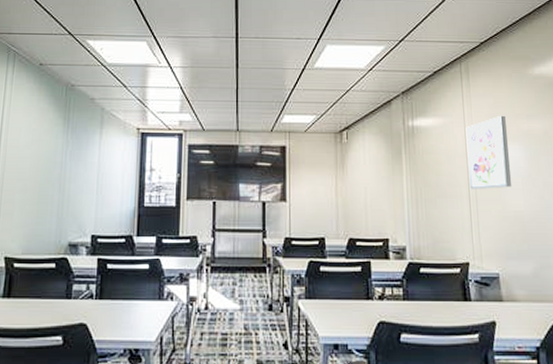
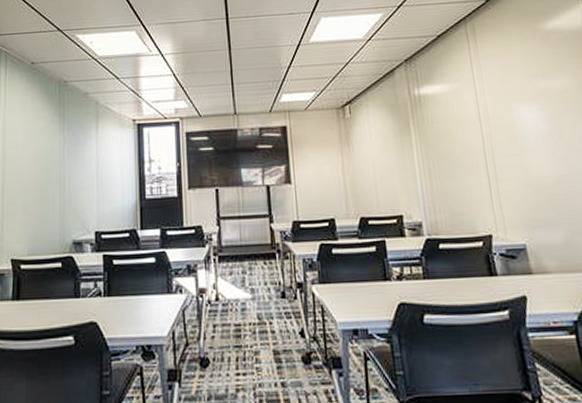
wall art: present [465,115,512,189] -> none [476,75,533,157]

